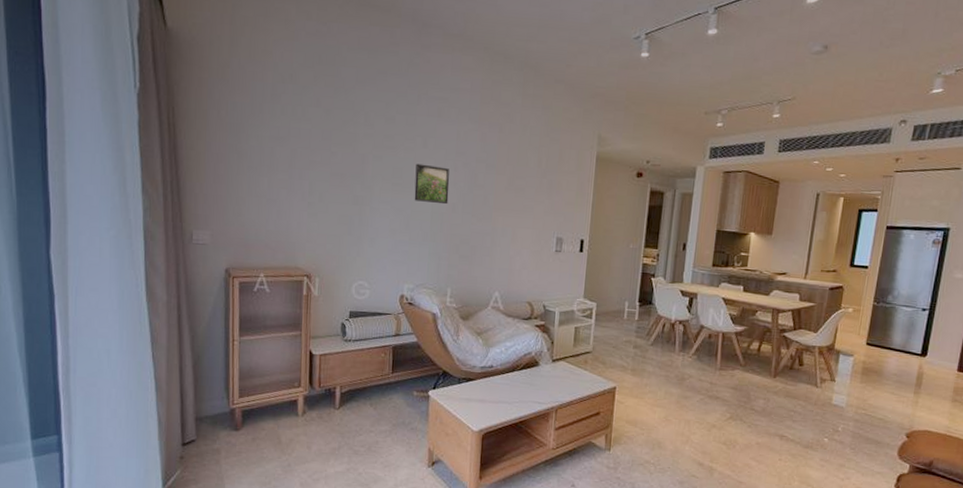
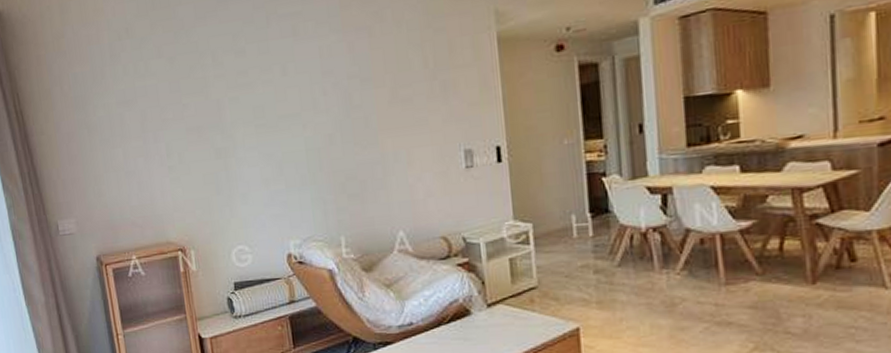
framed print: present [414,163,450,205] -> none [278,93,323,141]

